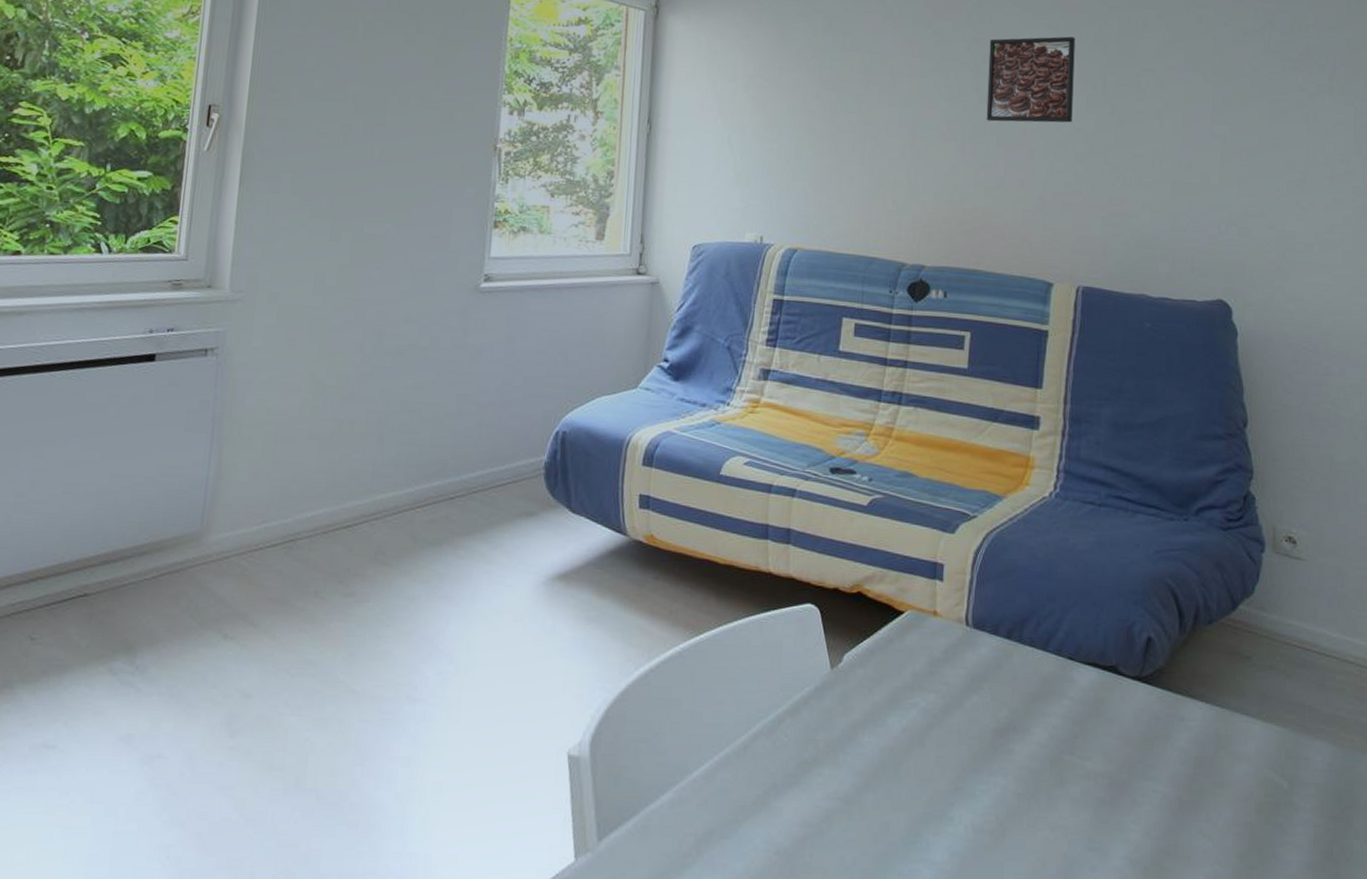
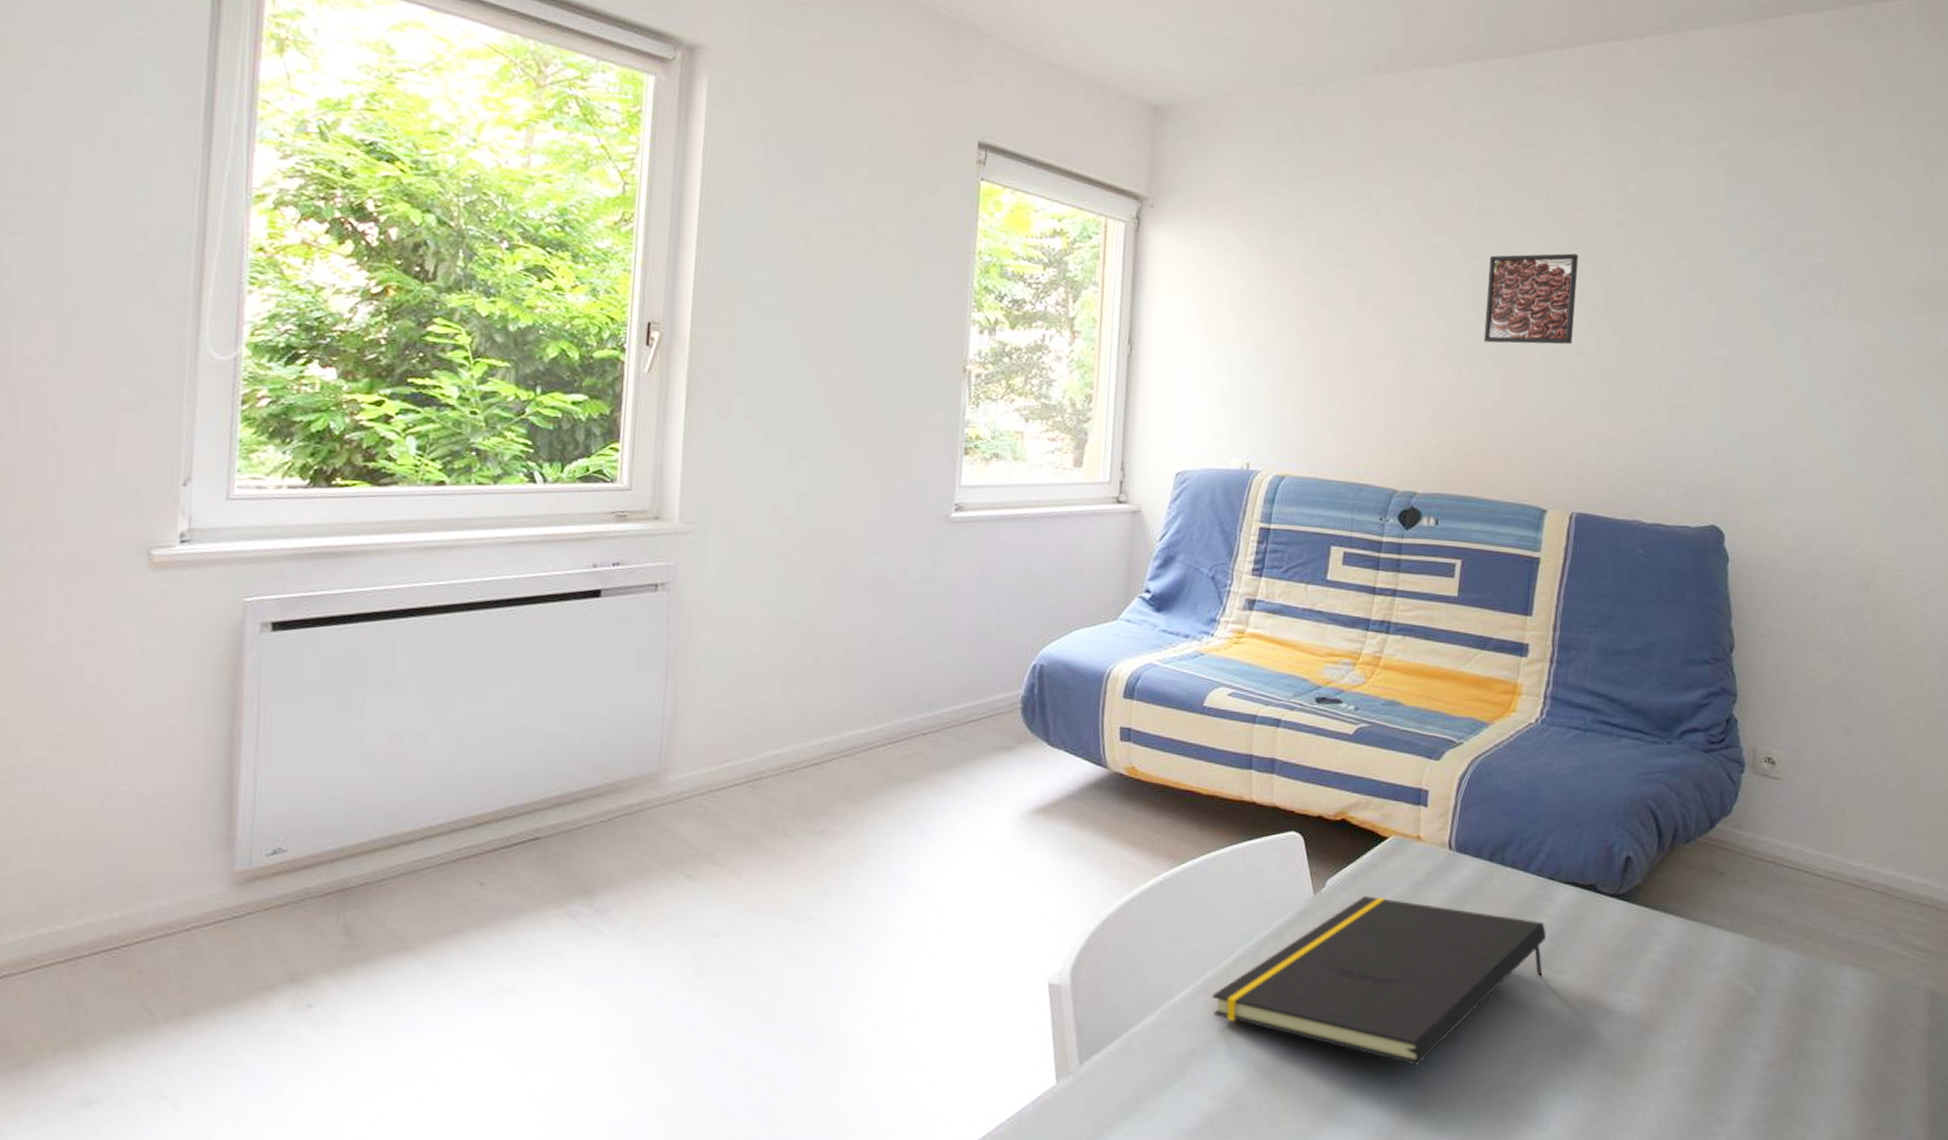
notepad: none [730,672,1068,854] -> present [1212,896,1546,1066]

